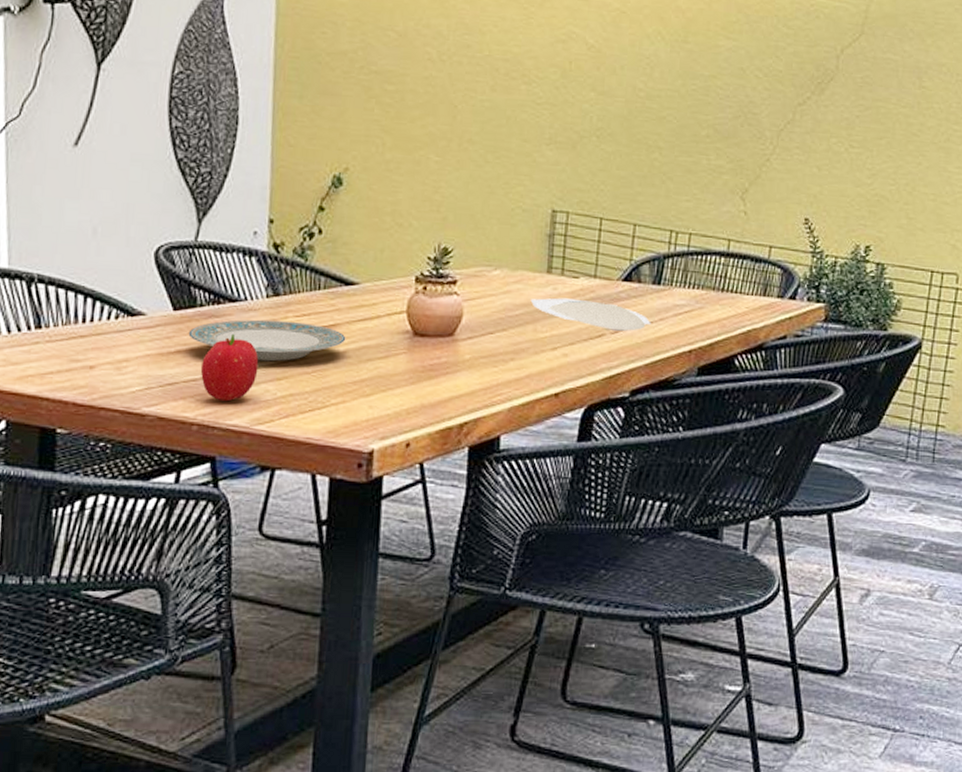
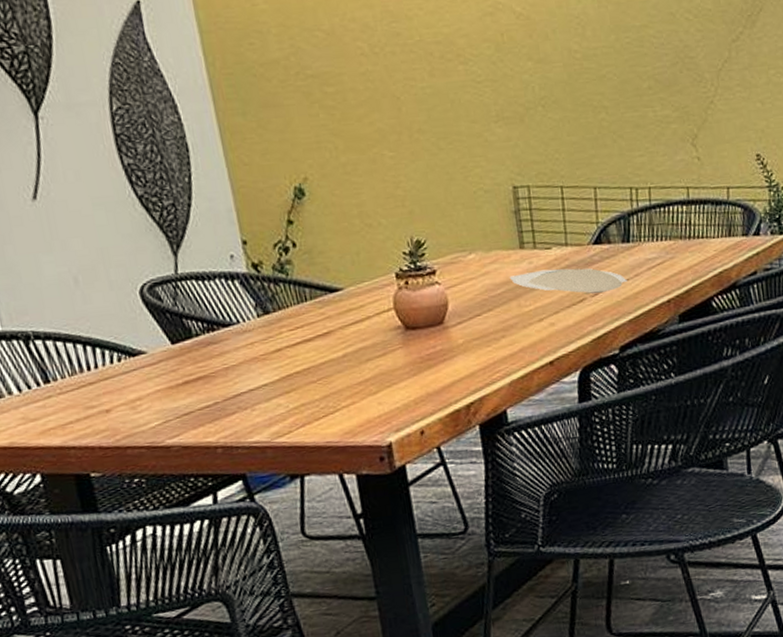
plate: present [188,319,346,362] -> none [191,335,343,379]
fruit: present [200,333,259,402] -> none [210,356,267,422]

